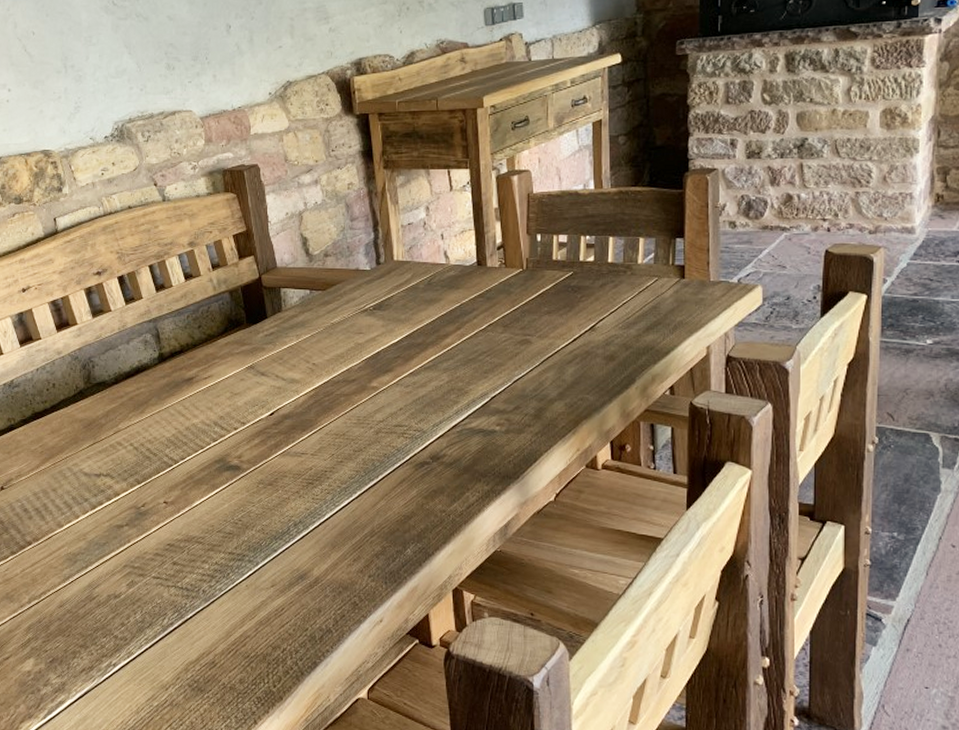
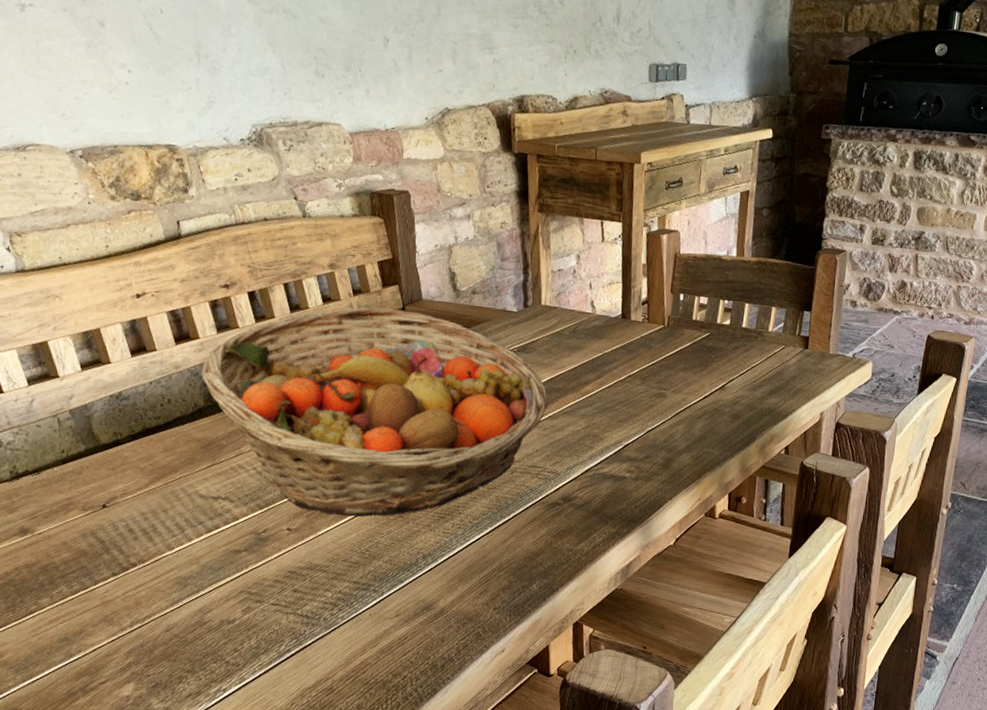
fruit basket: none [81,278,408,487] -> present [201,306,548,517]

